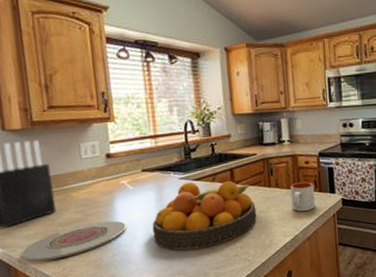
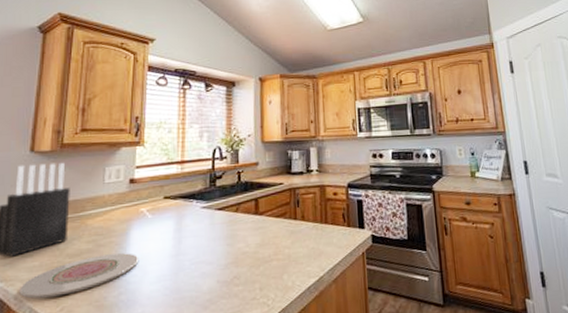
fruit bowl: present [152,180,257,251] -> none [166,211,280,291]
mug: present [290,182,315,212] -> none [317,215,343,249]

